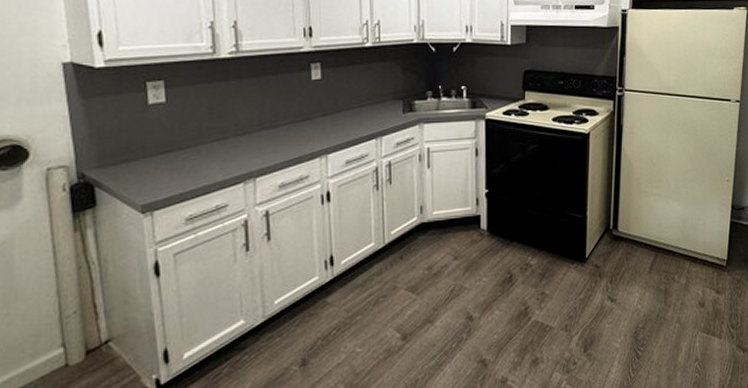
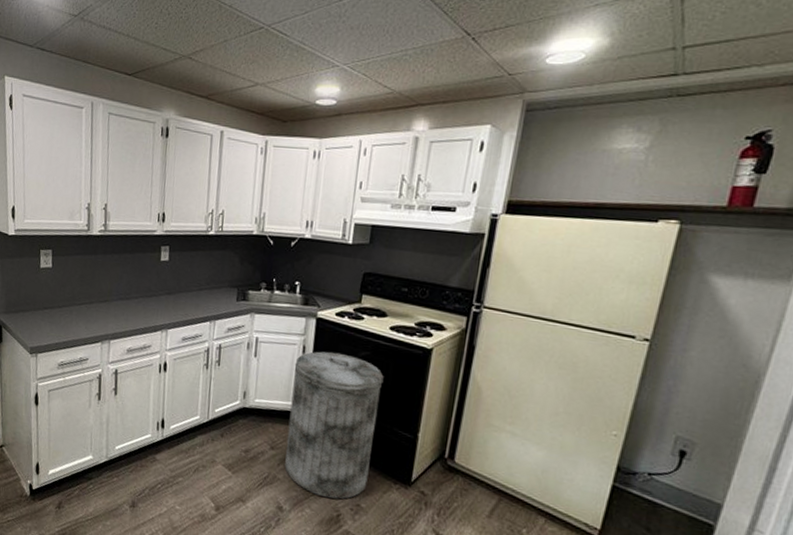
trash can: none [469,150,552,294] -> present [285,351,384,500]

